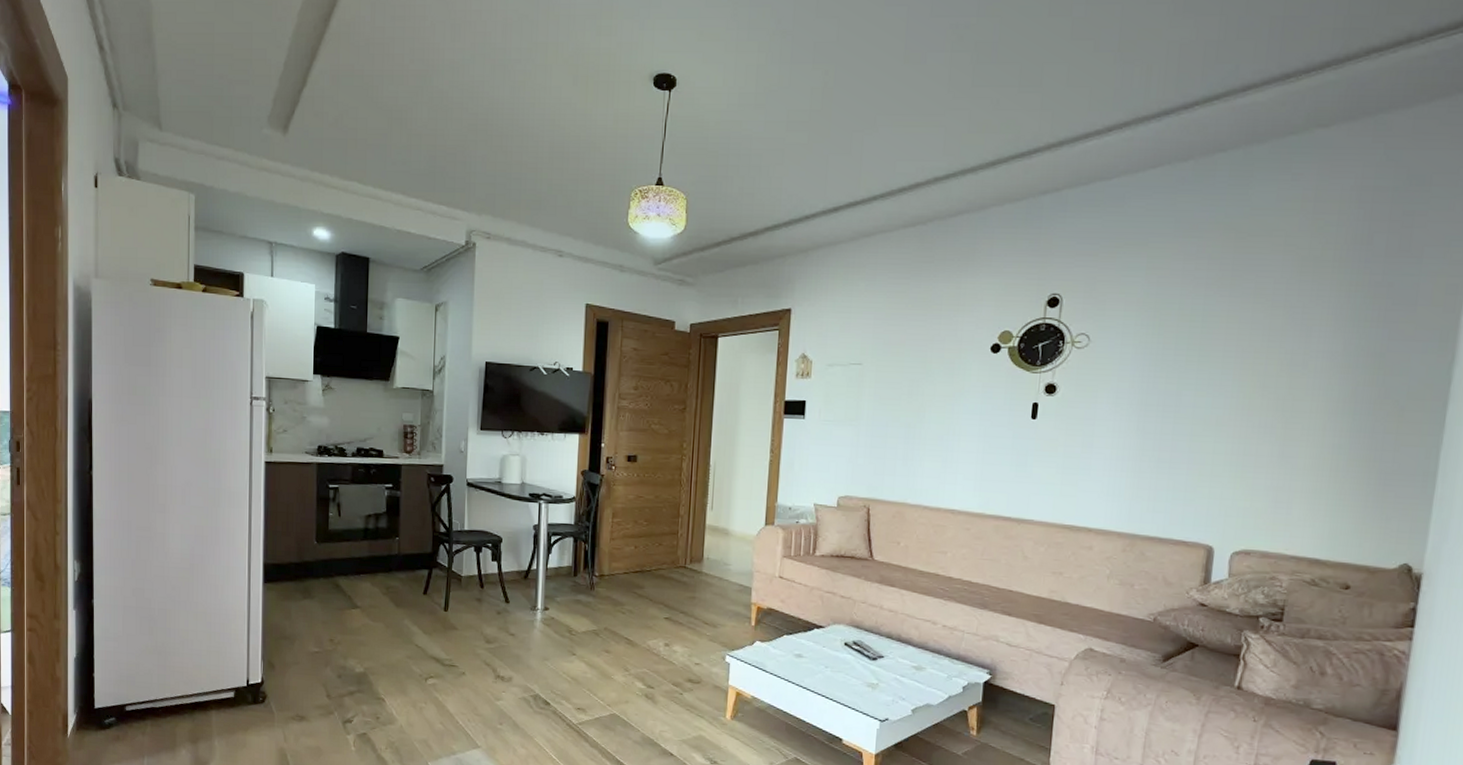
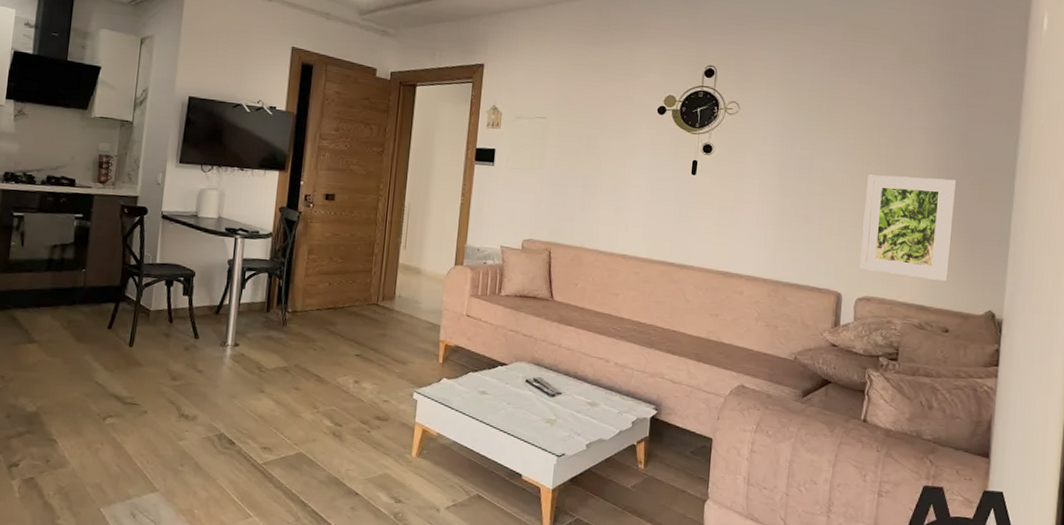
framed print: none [1236,409,1368,532] -> present [859,174,957,282]

